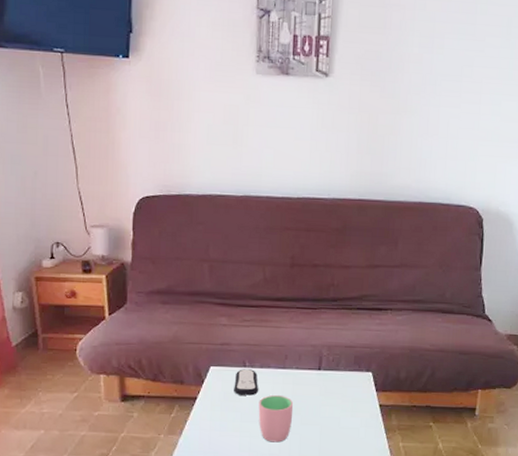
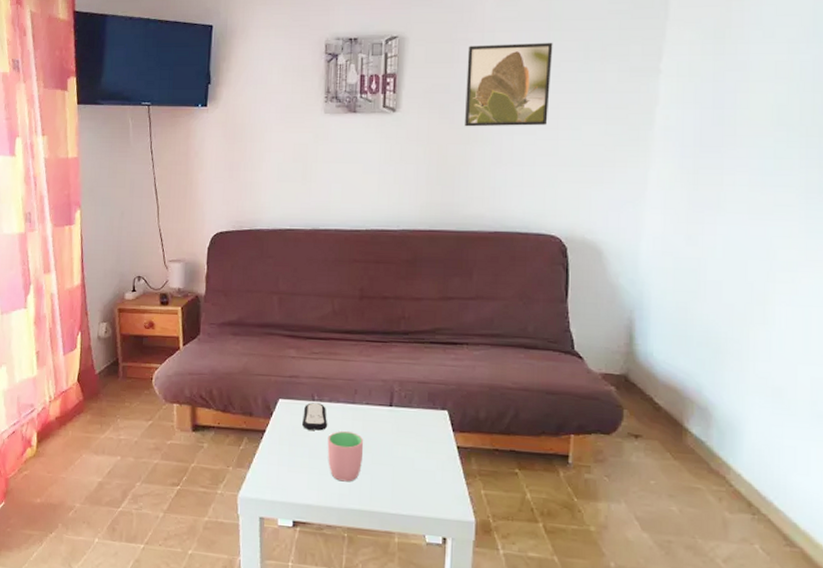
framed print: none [395,12,479,100] -> present [465,42,553,127]

